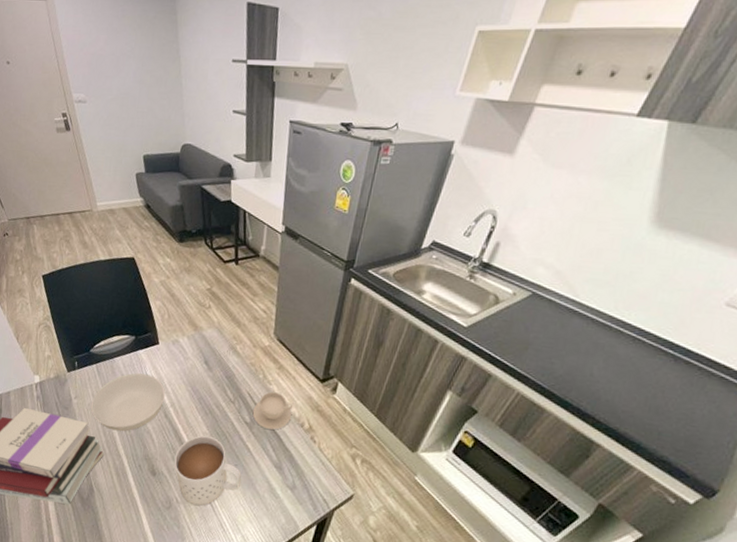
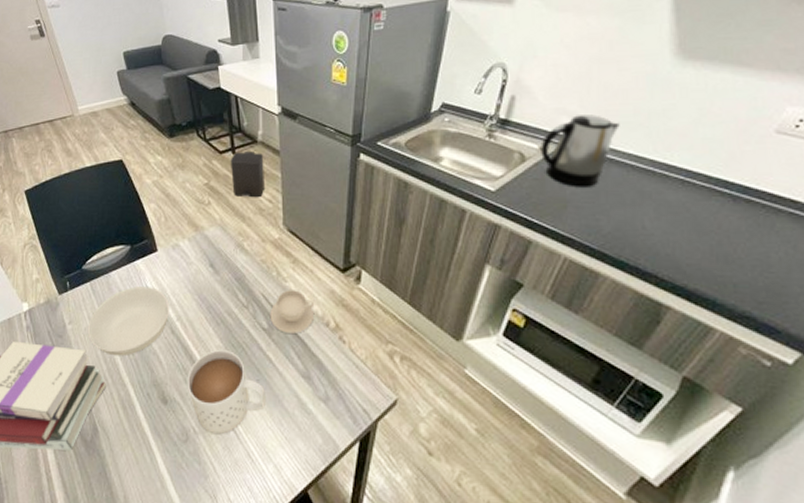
pedal bin: none [232,263,264,308] -> present [230,151,266,198]
kettle: none [512,267,589,334] -> present [541,115,620,187]

